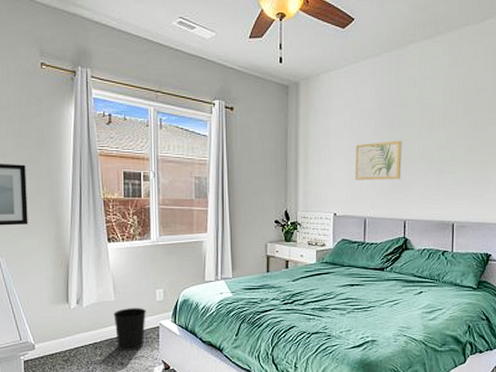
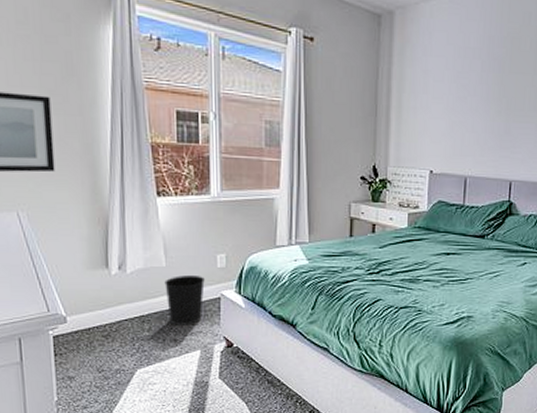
wall art: present [354,140,402,180] -> none [455,87,512,134]

